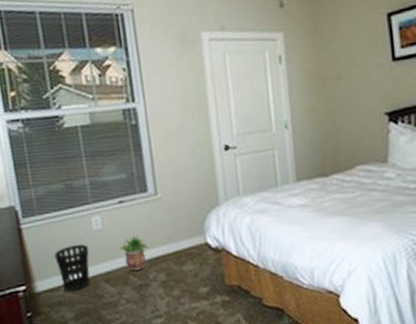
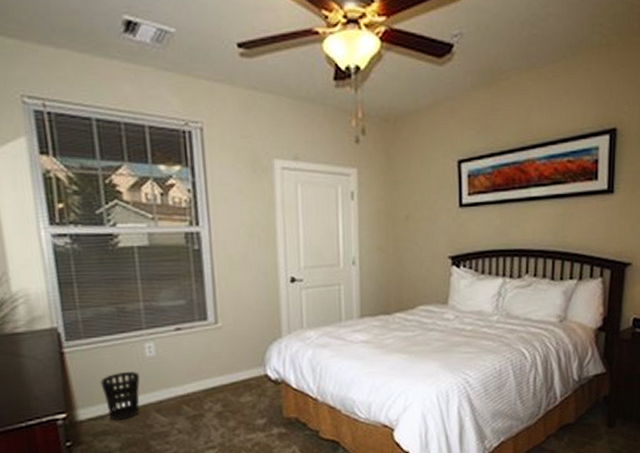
potted plant: present [119,234,149,271] -> none [173,363,205,401]

